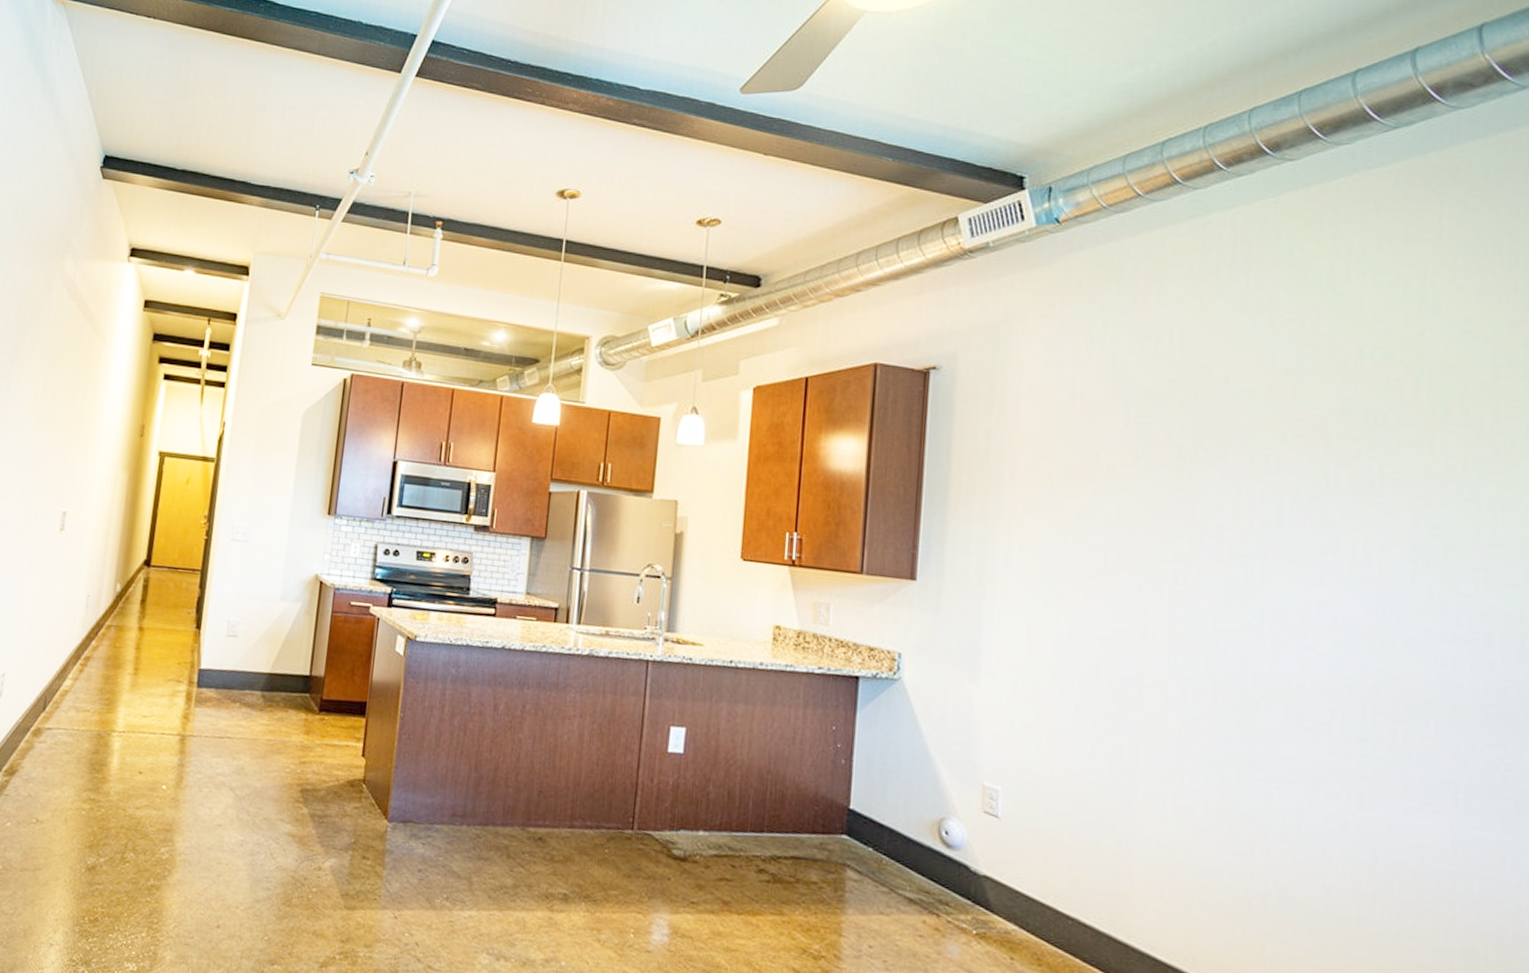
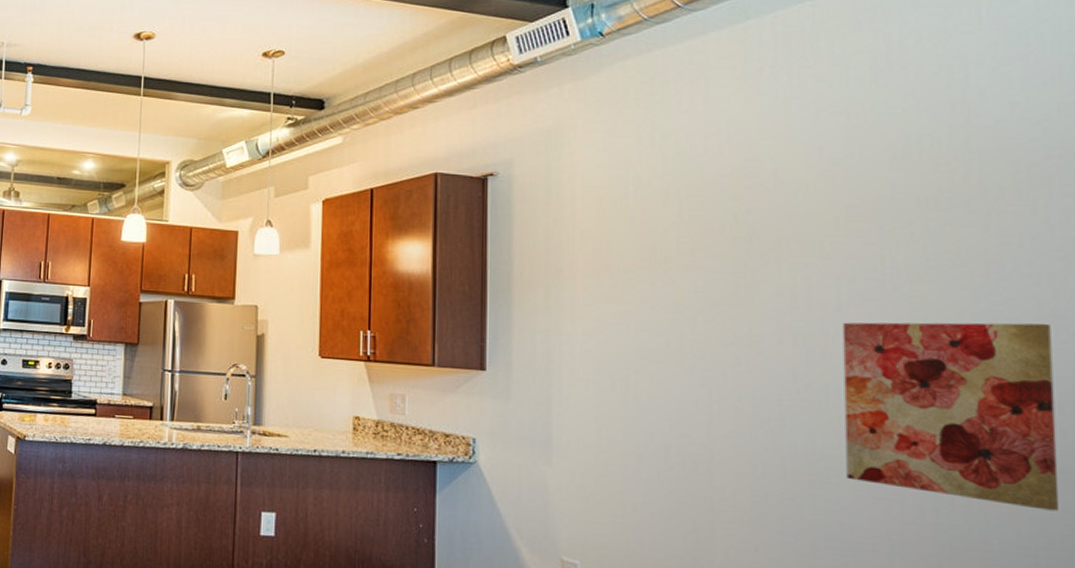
wall art: none [1276,542,1487,746] -> present [842,322,1060,512]

